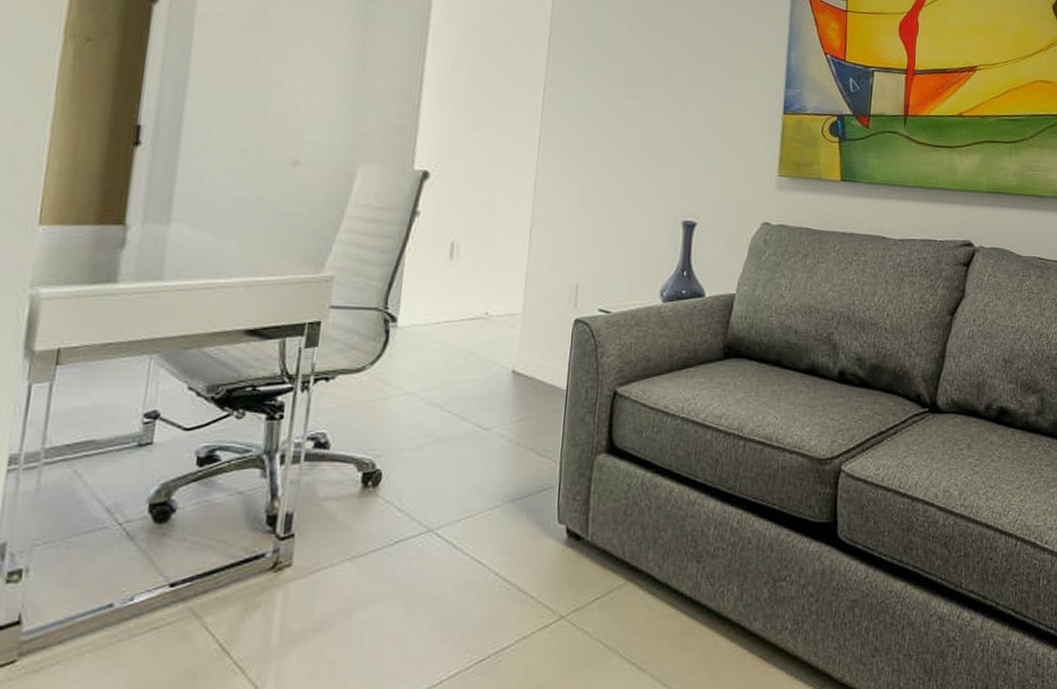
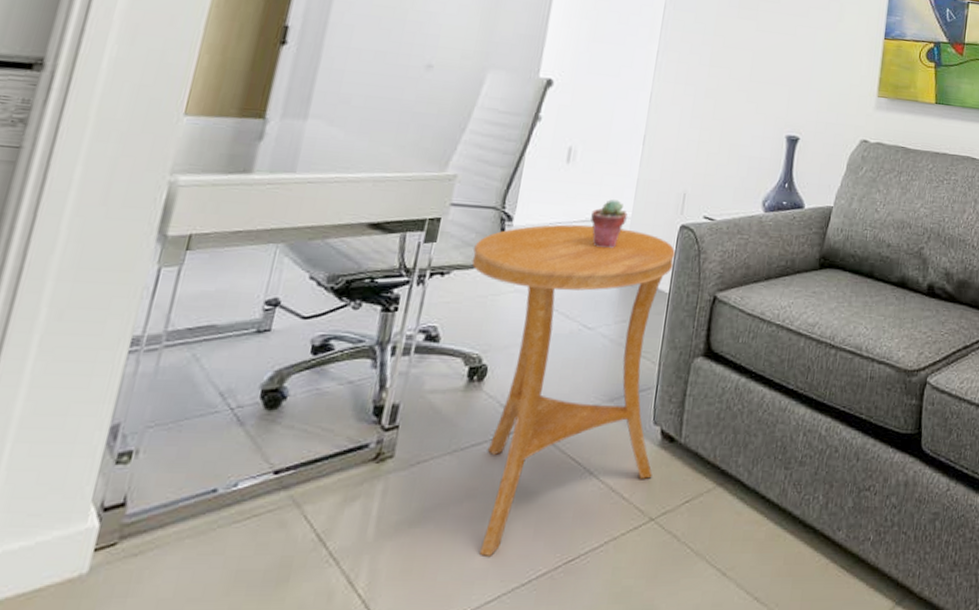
side table: none [357,322,572,660] -> present [471,224,676,556]
potted succulent: none [479,295,518,347] -> present [590,199,628,249]

